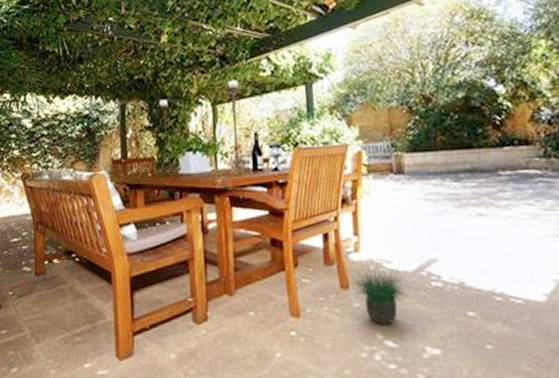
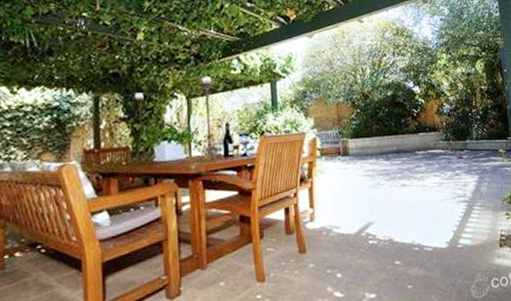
potted plant: present [351,261,408,325] -> none [307,228,352,280]

